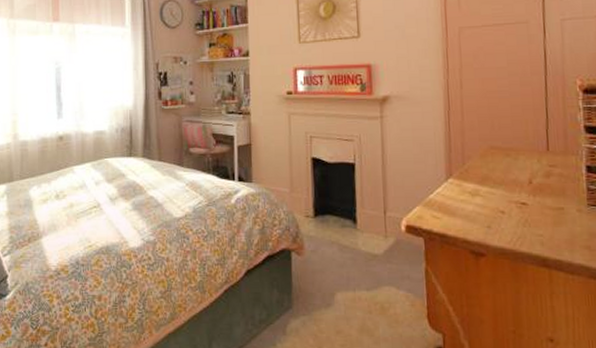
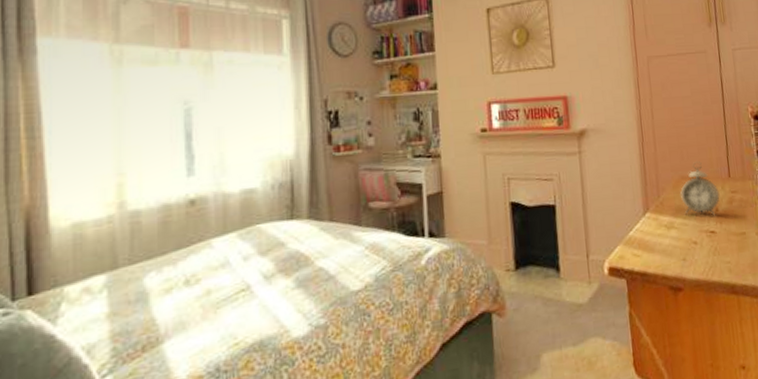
alarm clock: none [487,133,535,188] -> present [679,161,720,216]

